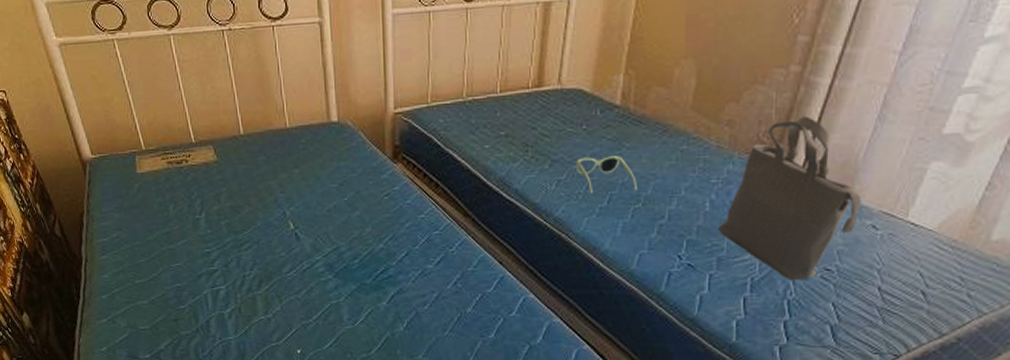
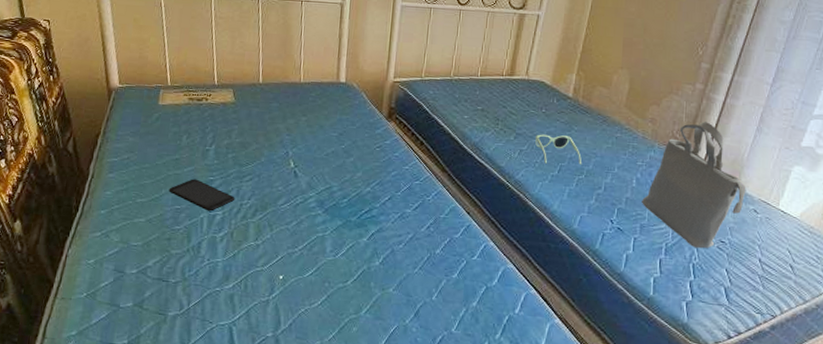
mobile phone: none [165,252,237,287] -> present [169,179,235,212]

